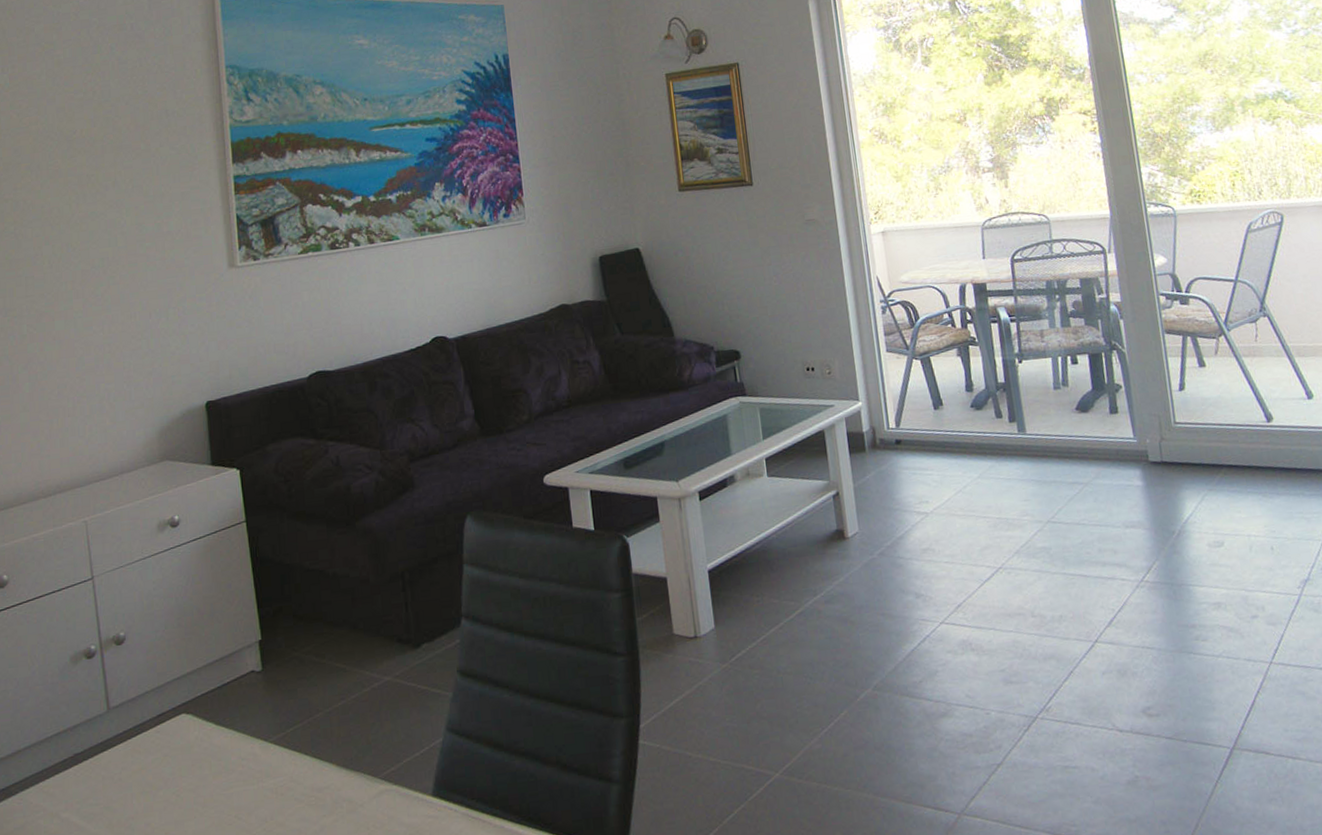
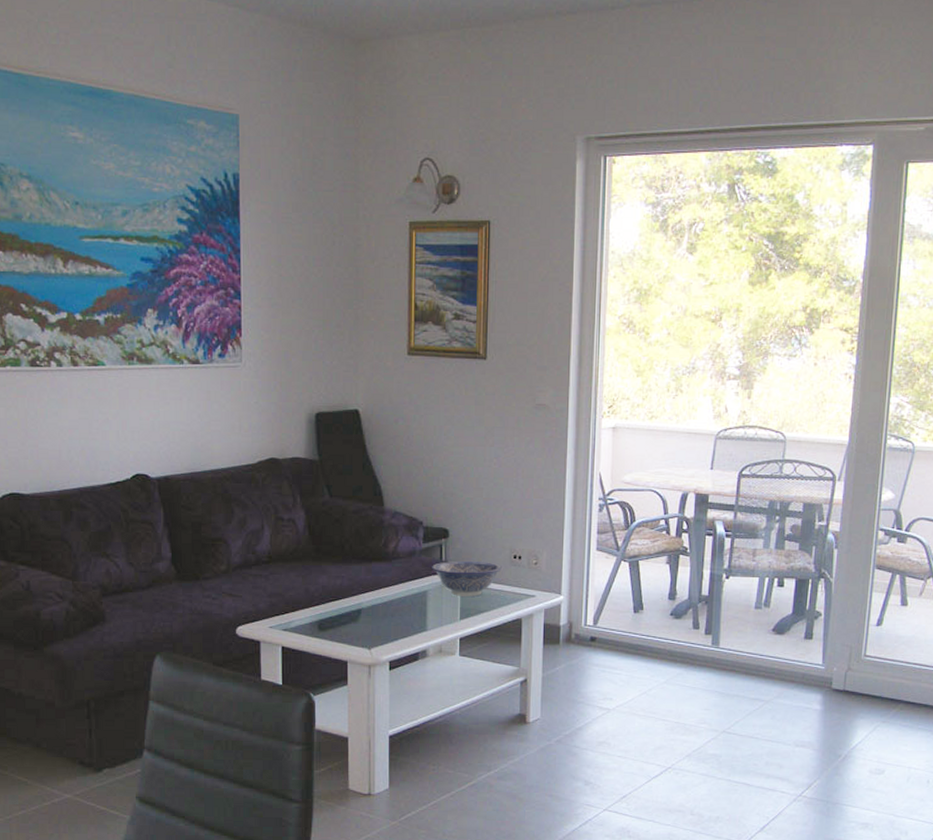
decorative bowl: none [727,377,798,416] -> present [431,560,503,597]

